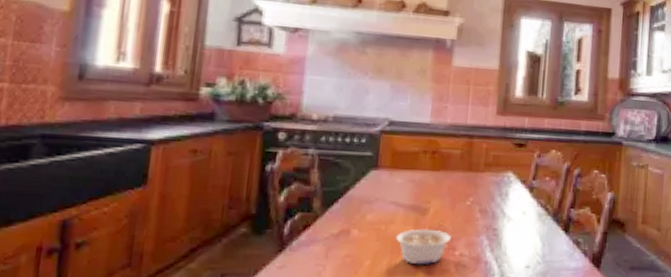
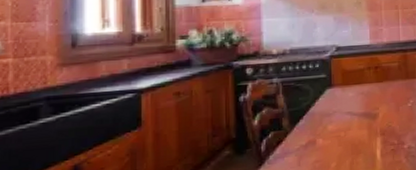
legume: present [396,228,451,265] -> none [354,130,399,161]

